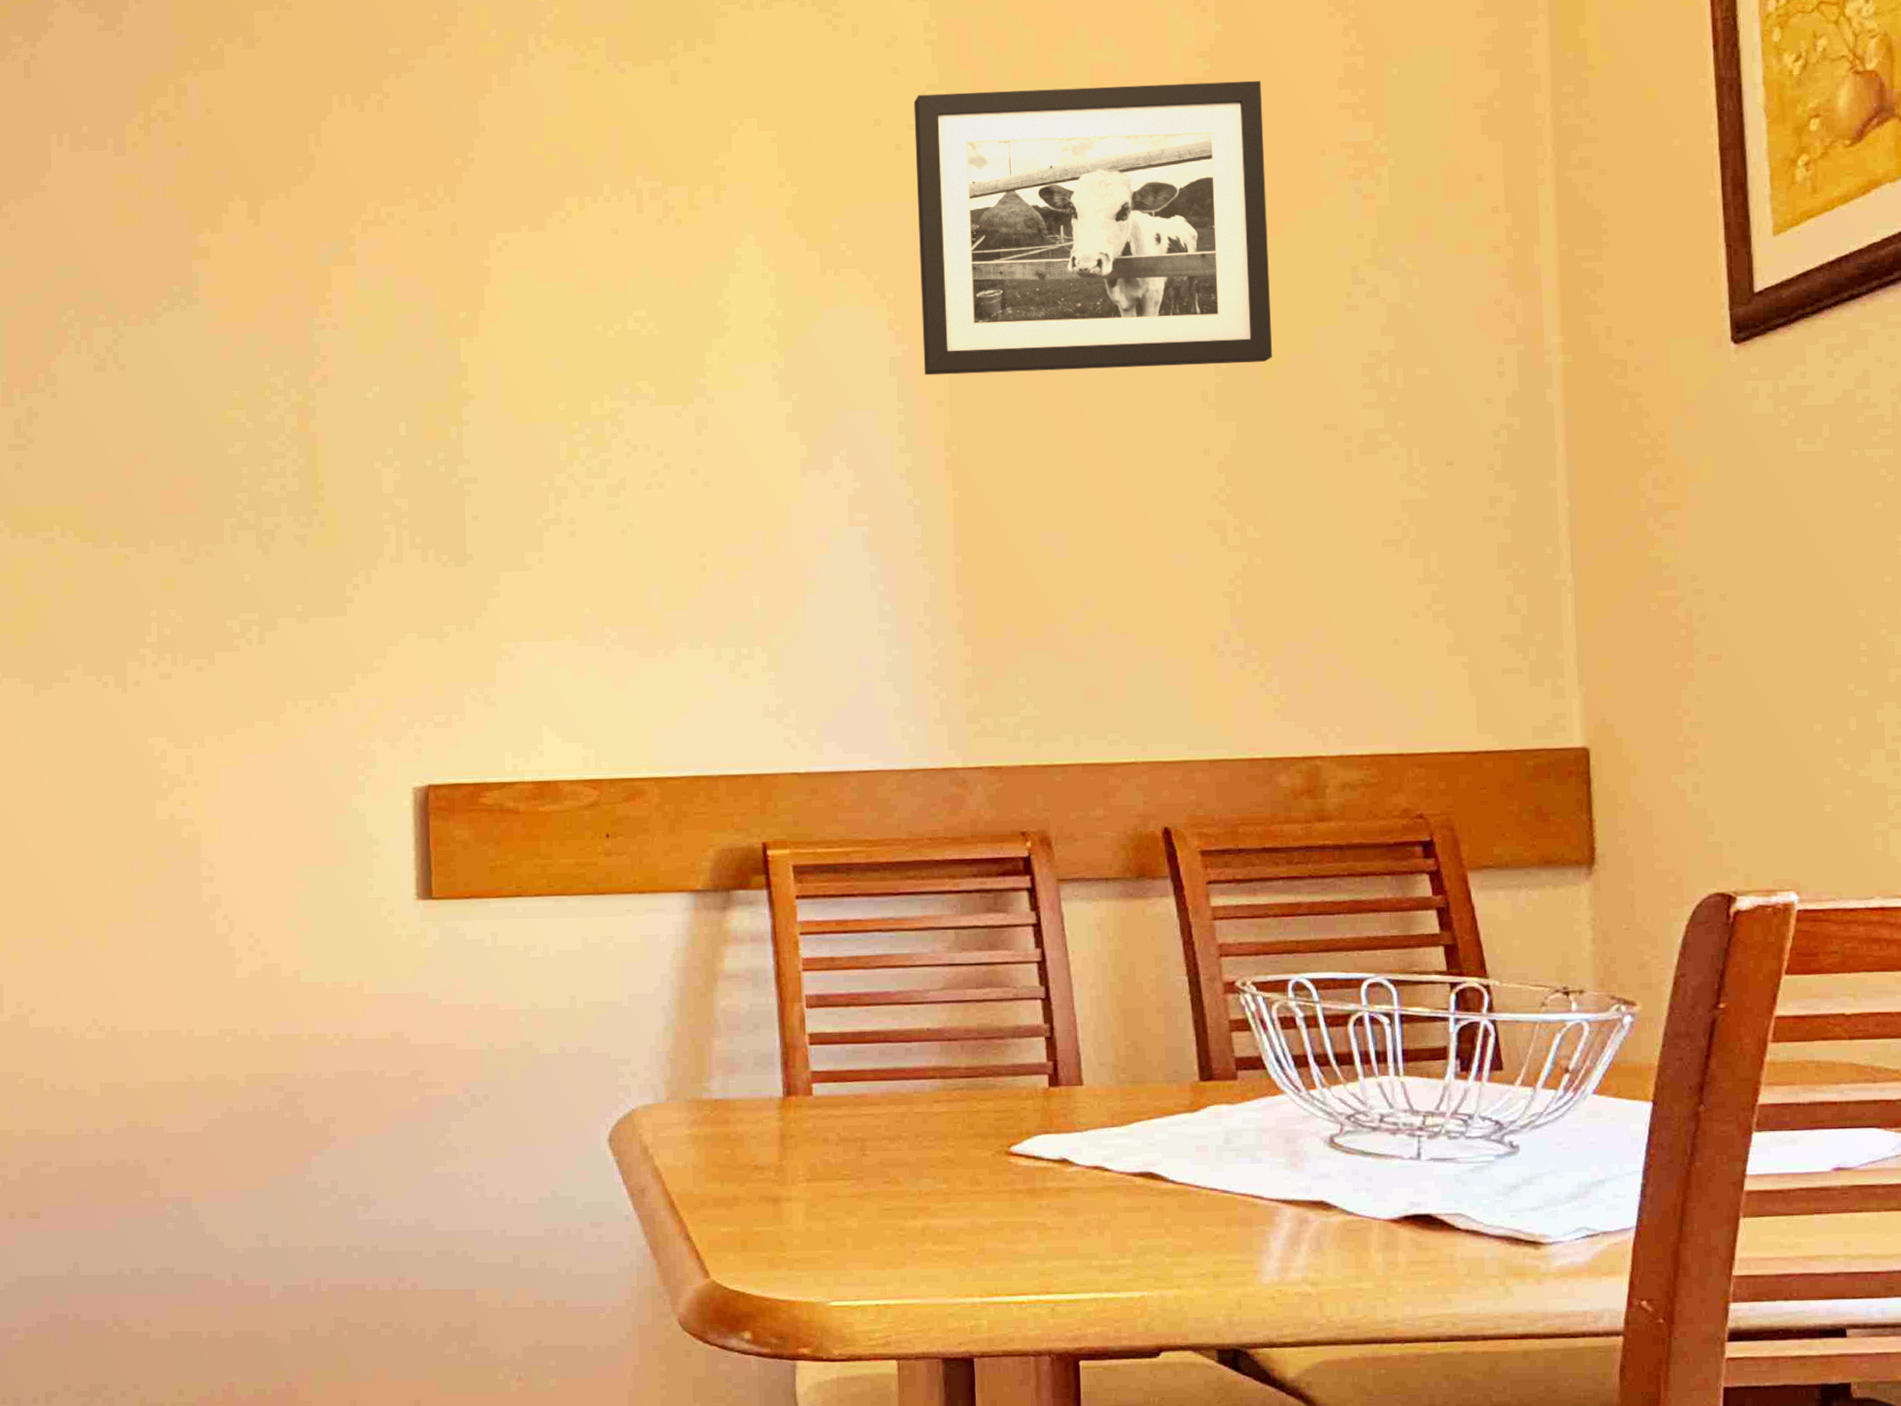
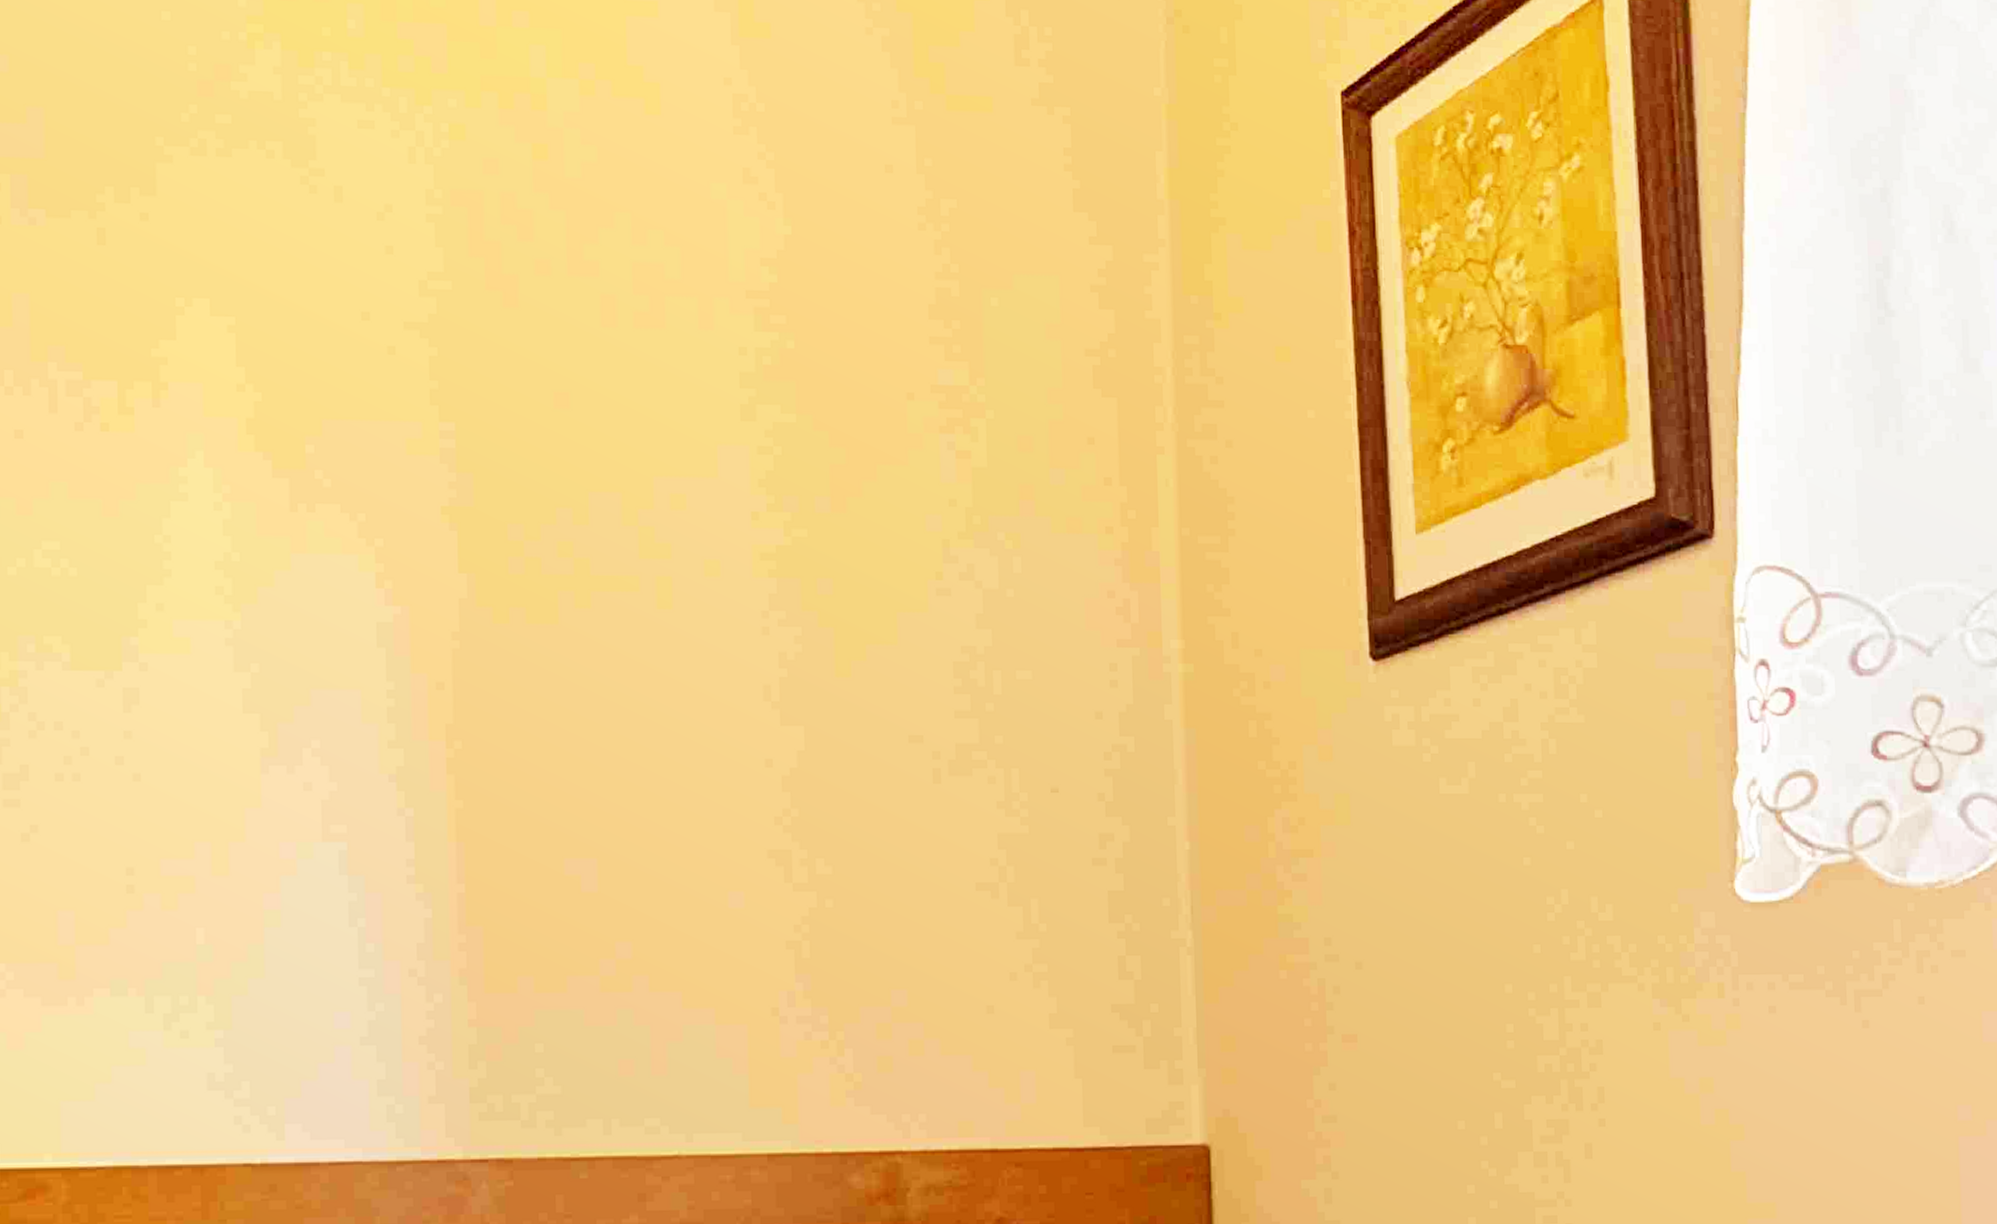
picture frame: present [913,80,1273,376] -> none [412,284,849,653]

